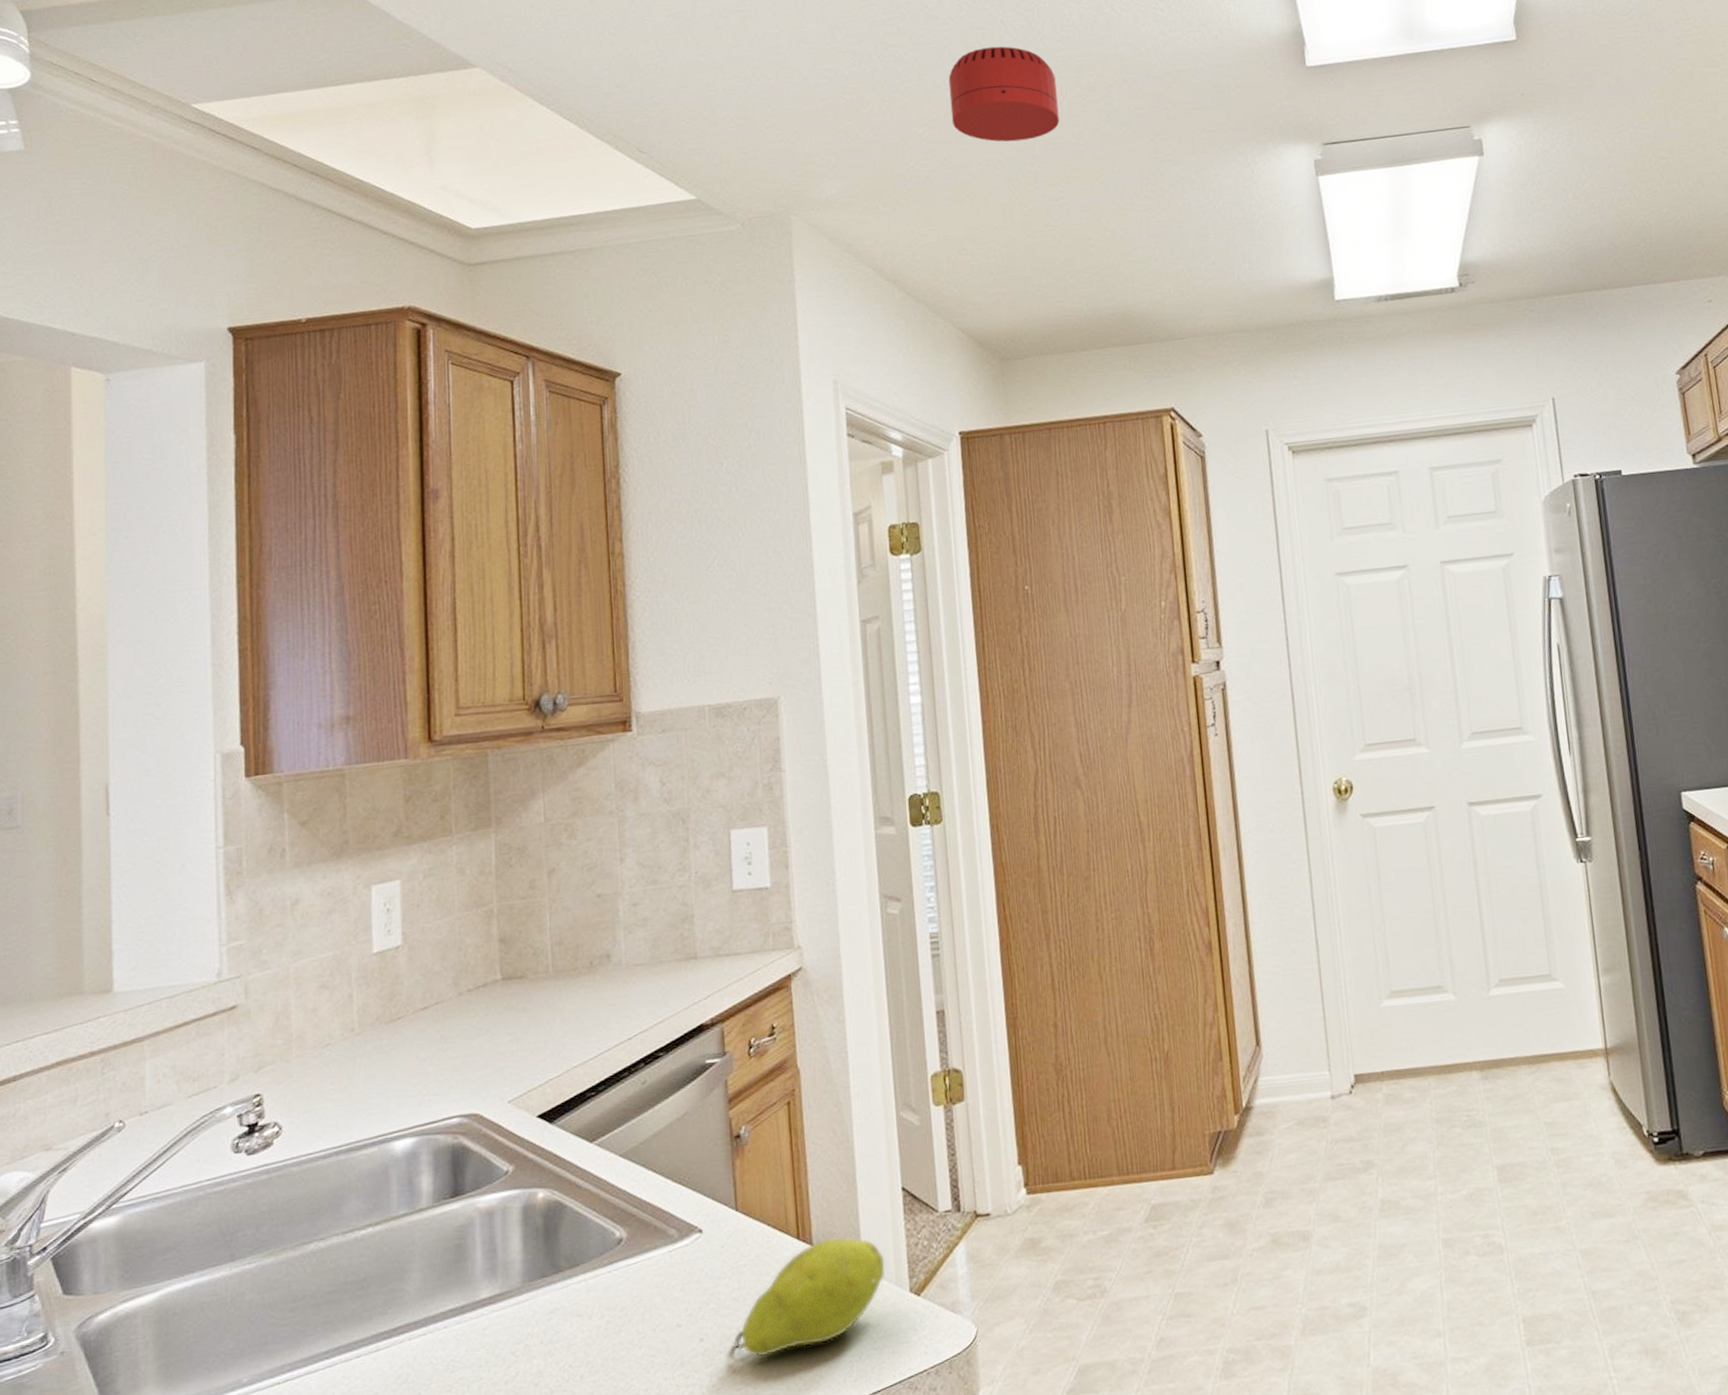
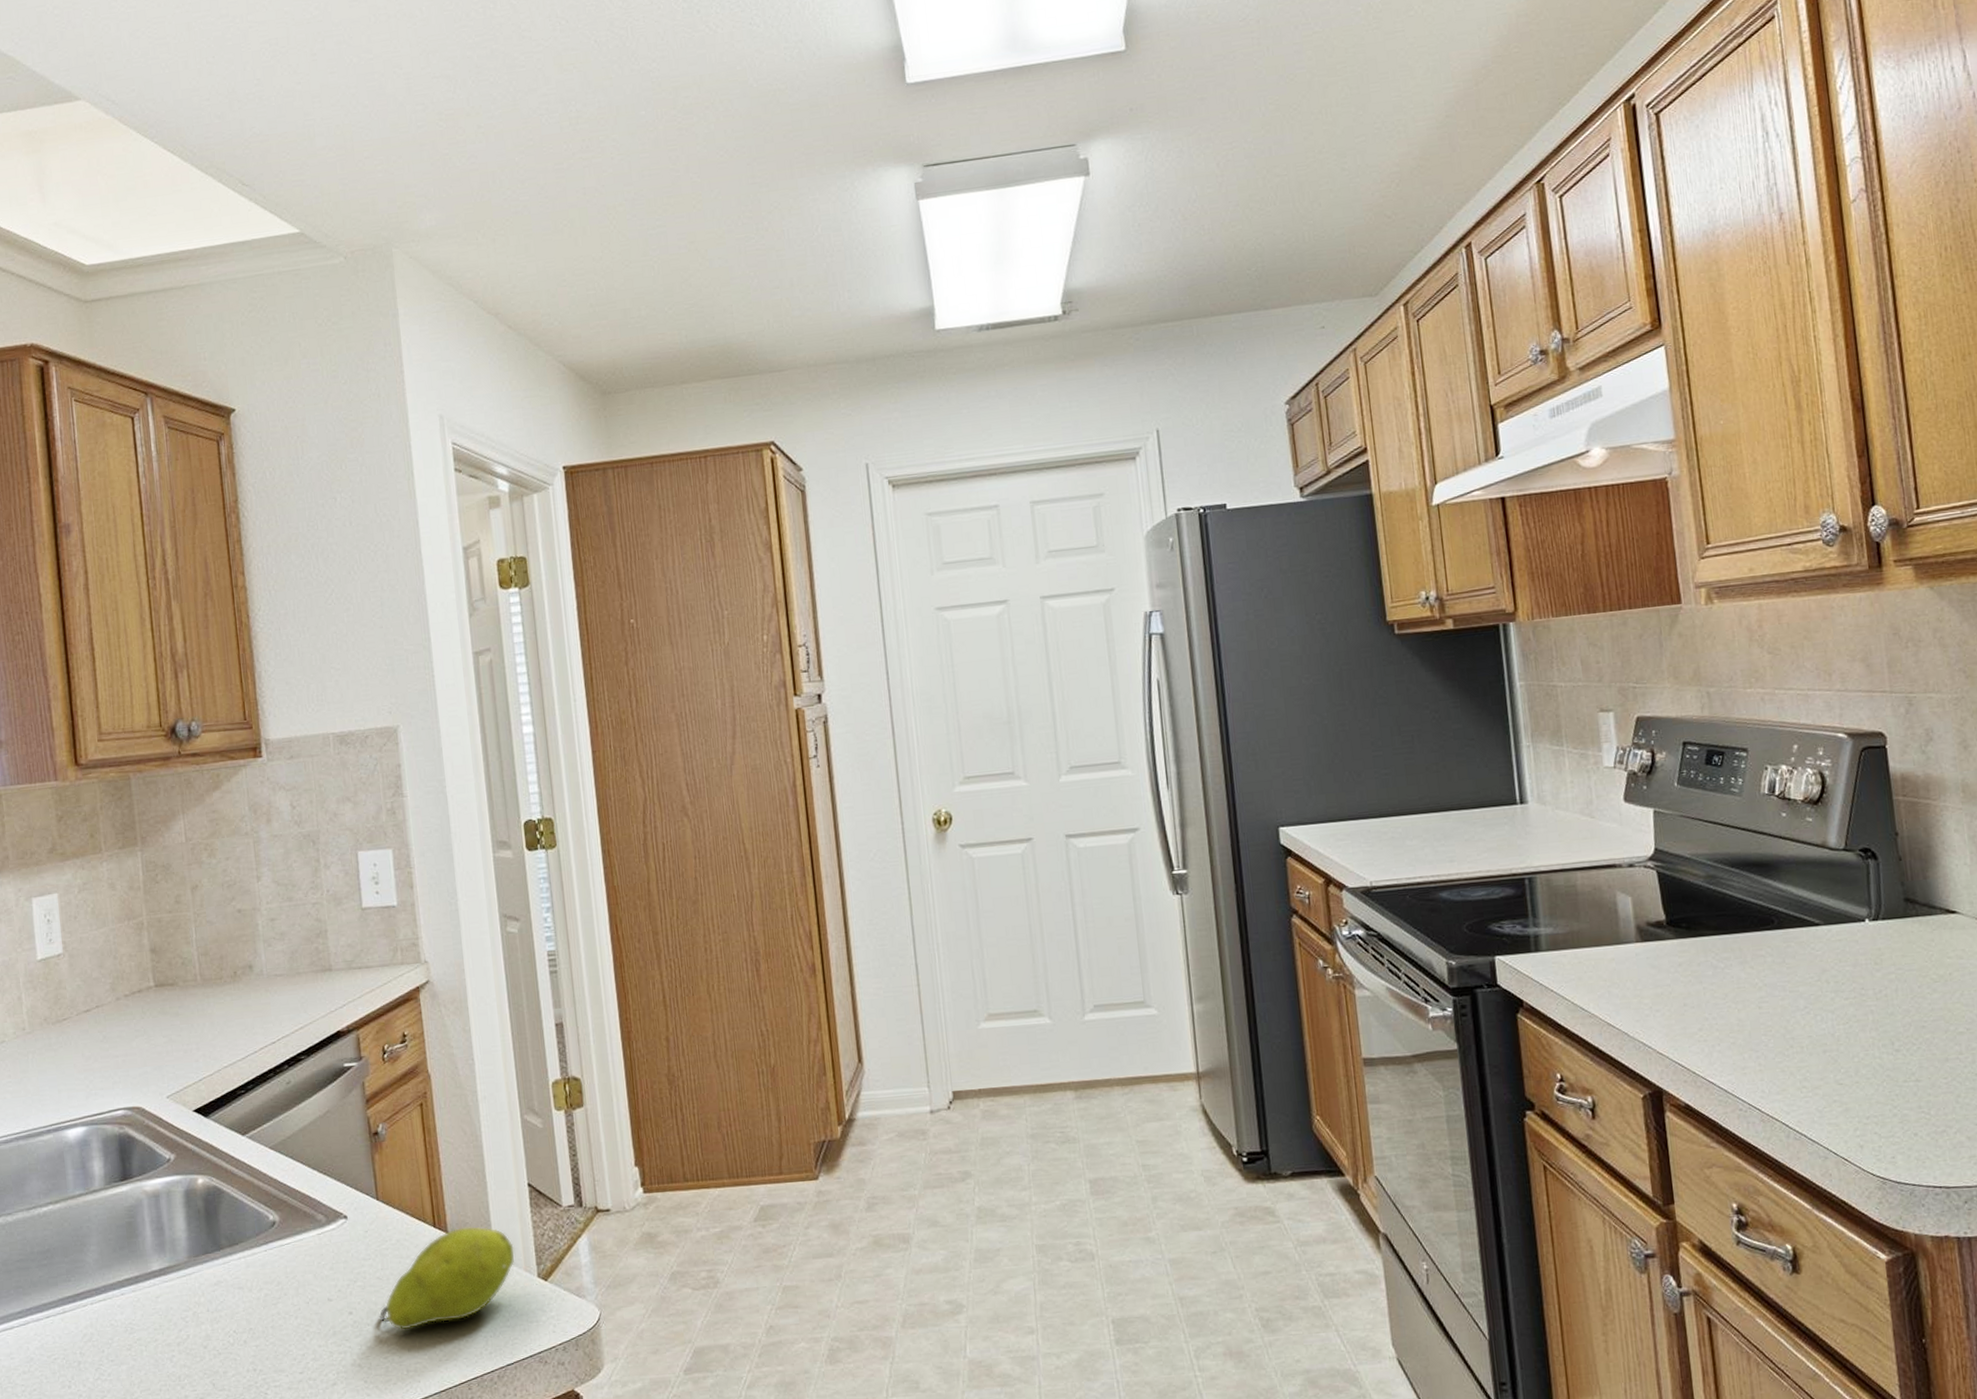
smoke detector: present [948,46,1059,142] -> none [543,67,656,169]

